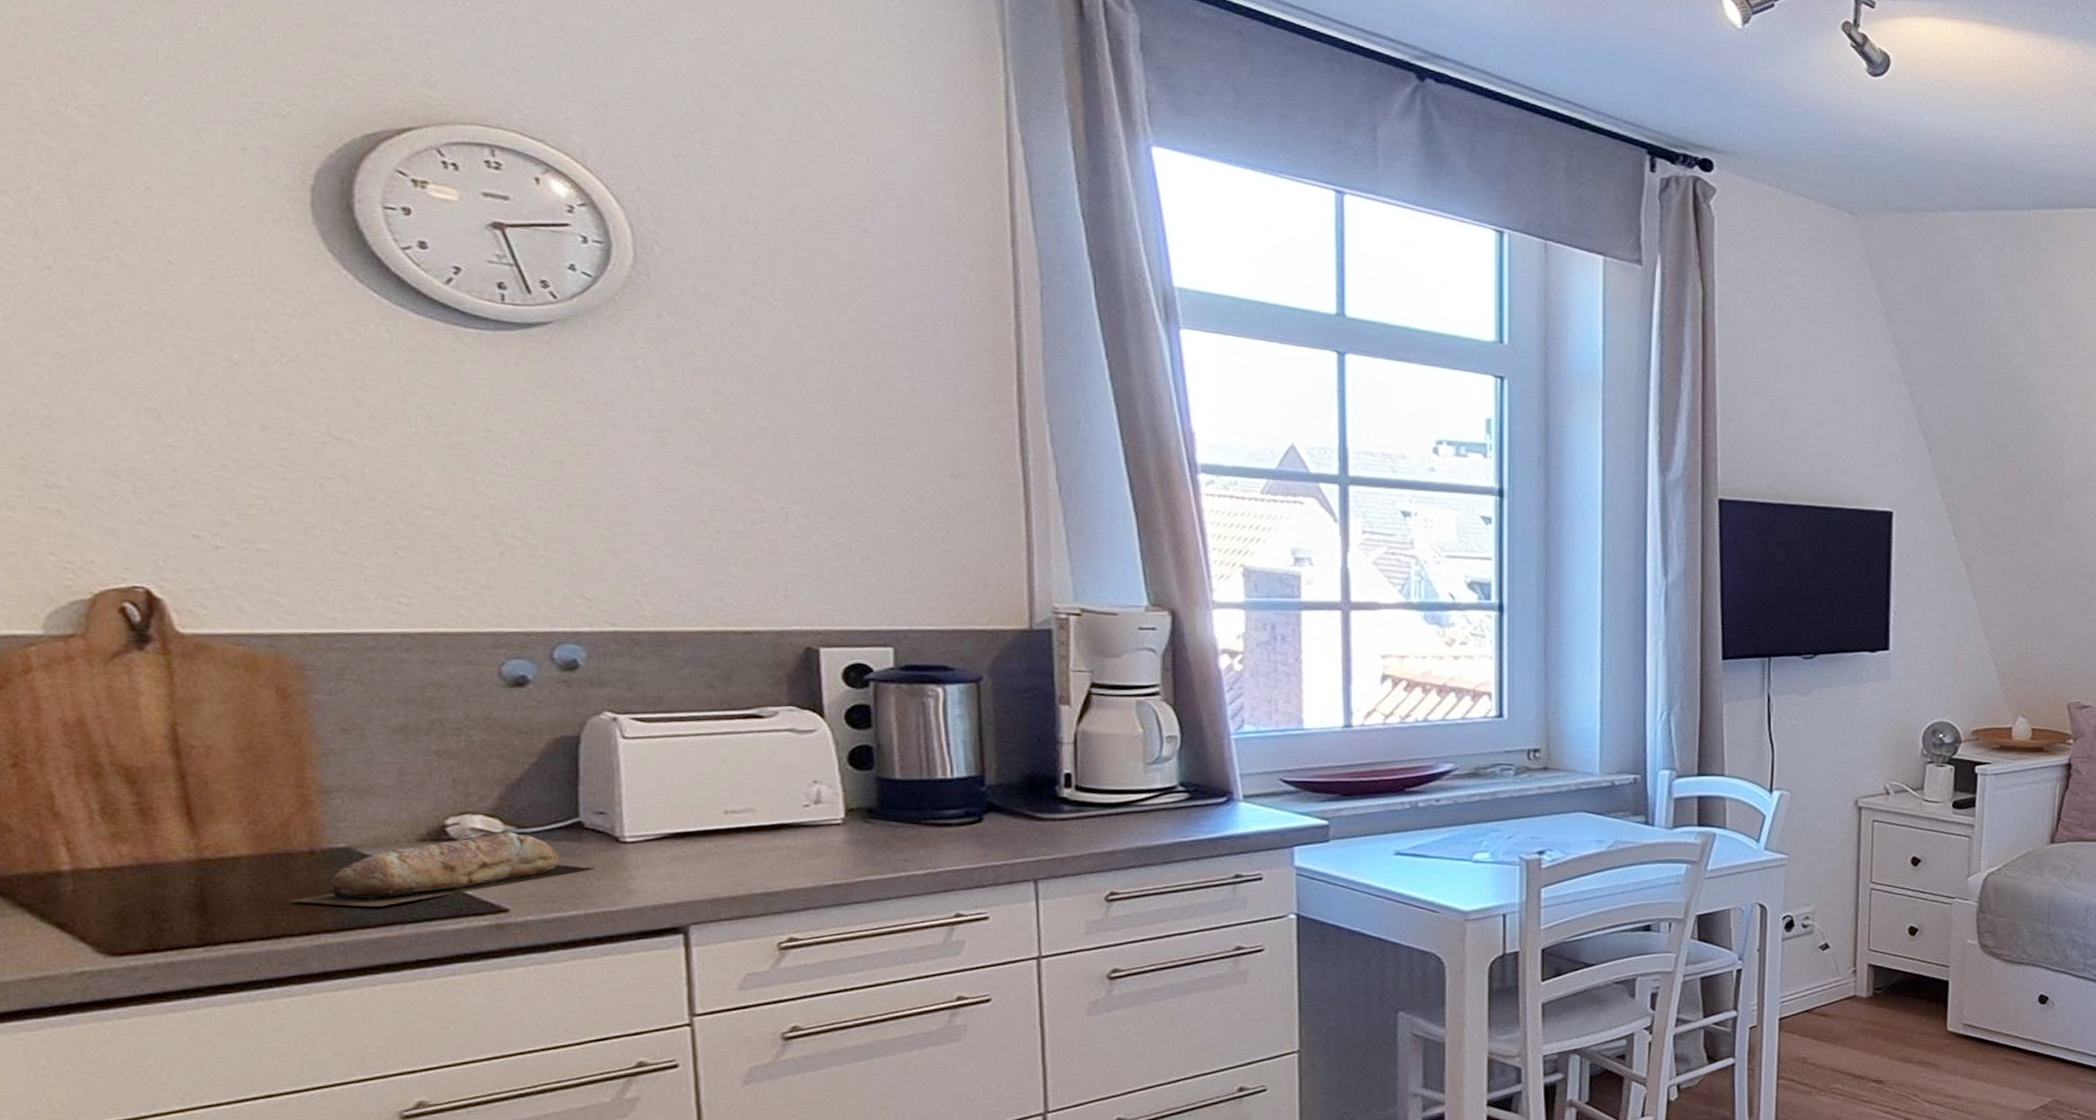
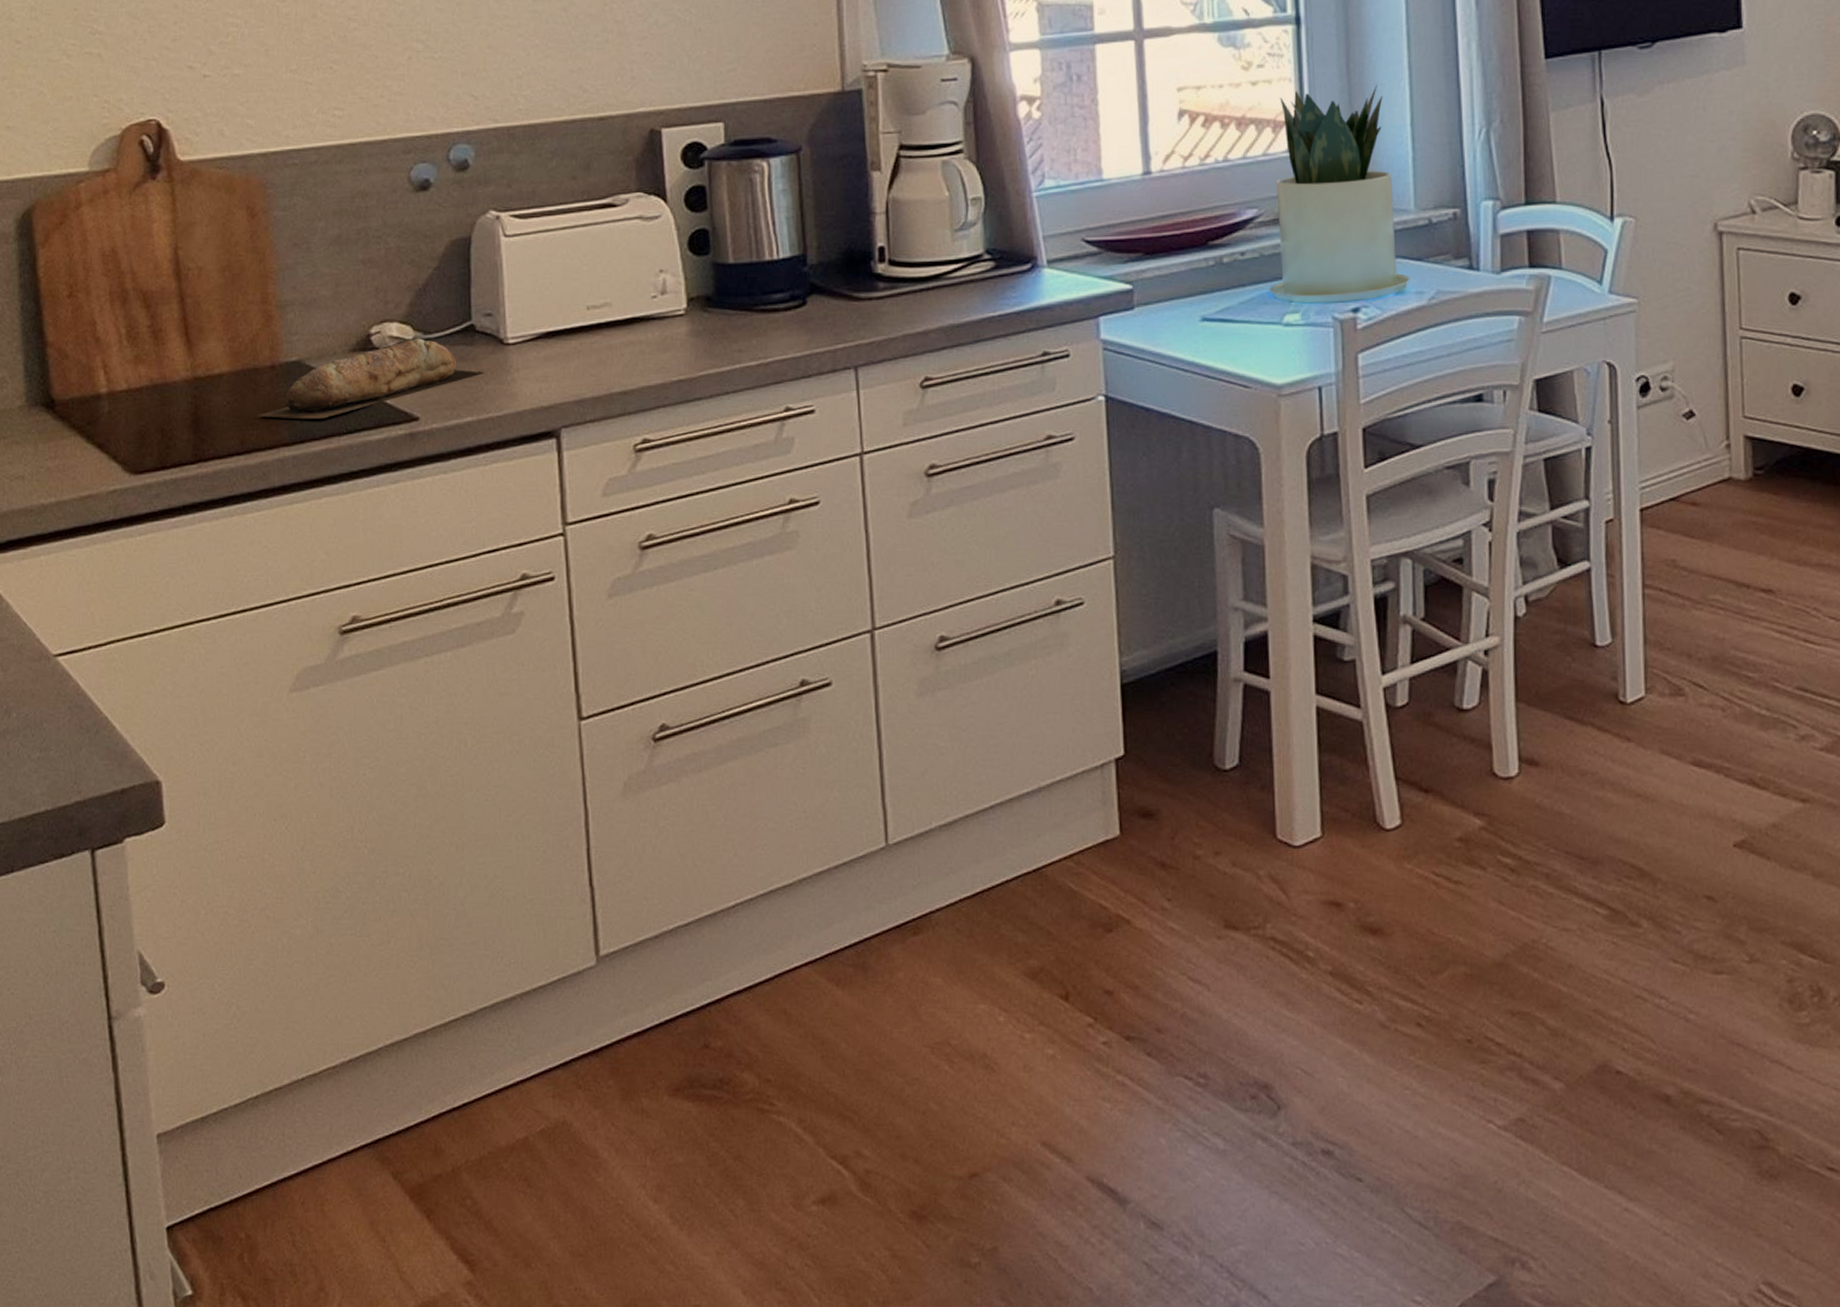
planter: none [1461,667,1592,847] -> present [1269,85,1411,305]

